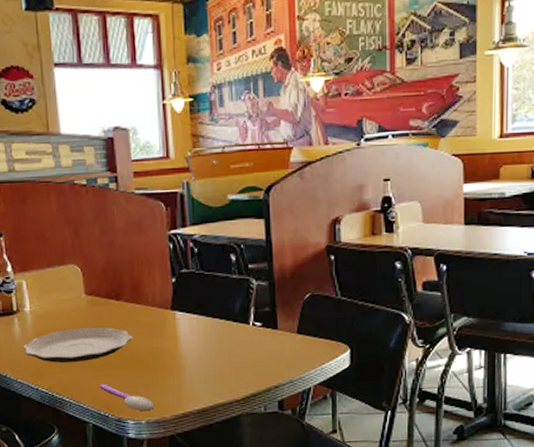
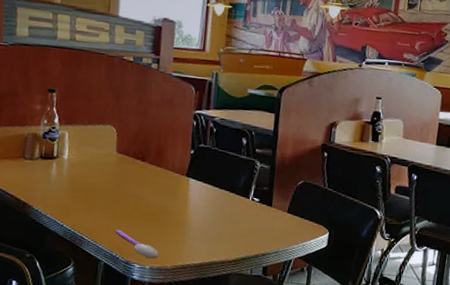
plate: present [22,327,133,363] -> none [56,179,150,208]

